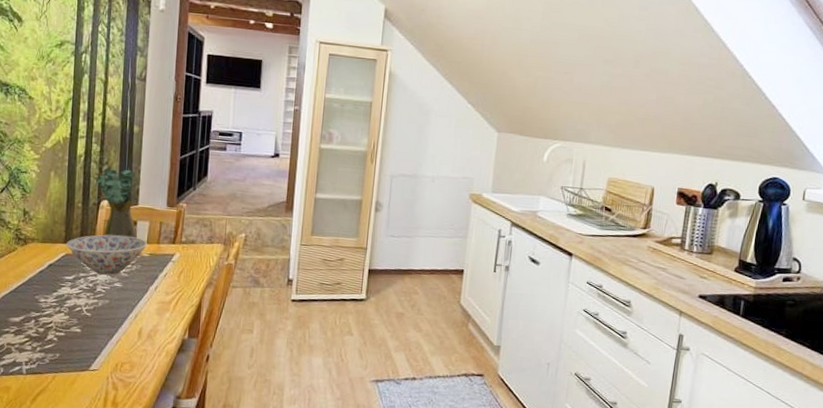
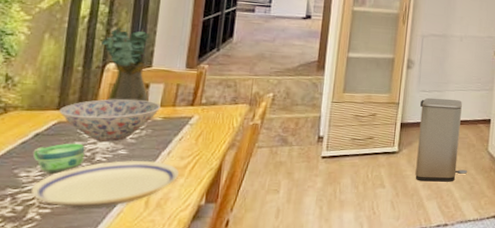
cup: none [48,274,88,302] -> present [32,143,85,174]
plate: none [50,292,166,335] -> present [32,160,180,209]
pedal bin: none [383,243,438,335] -> present [415,97,468,182]

